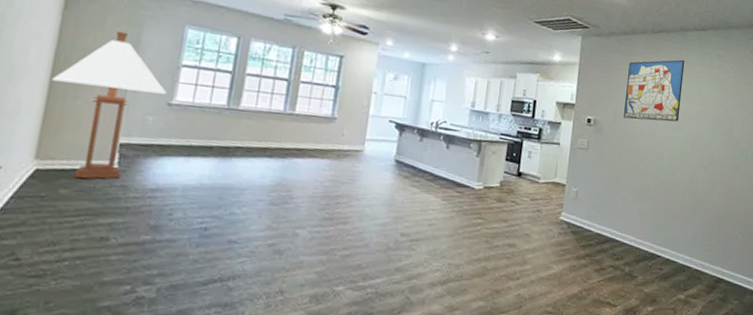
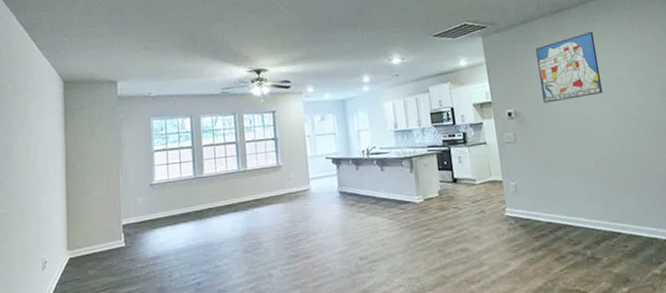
lamp: present [52,31,167,179] -> none [67,135,148,260]

